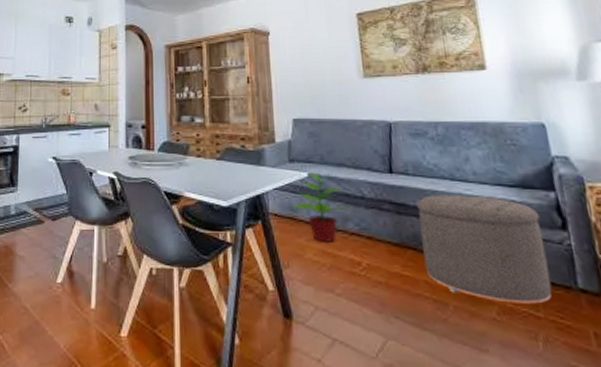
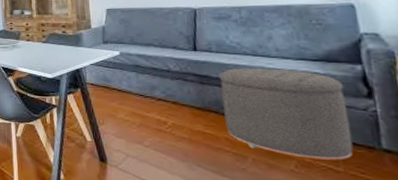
potted plant: present [292,172,351,244] -> none [106,51,158,107]

